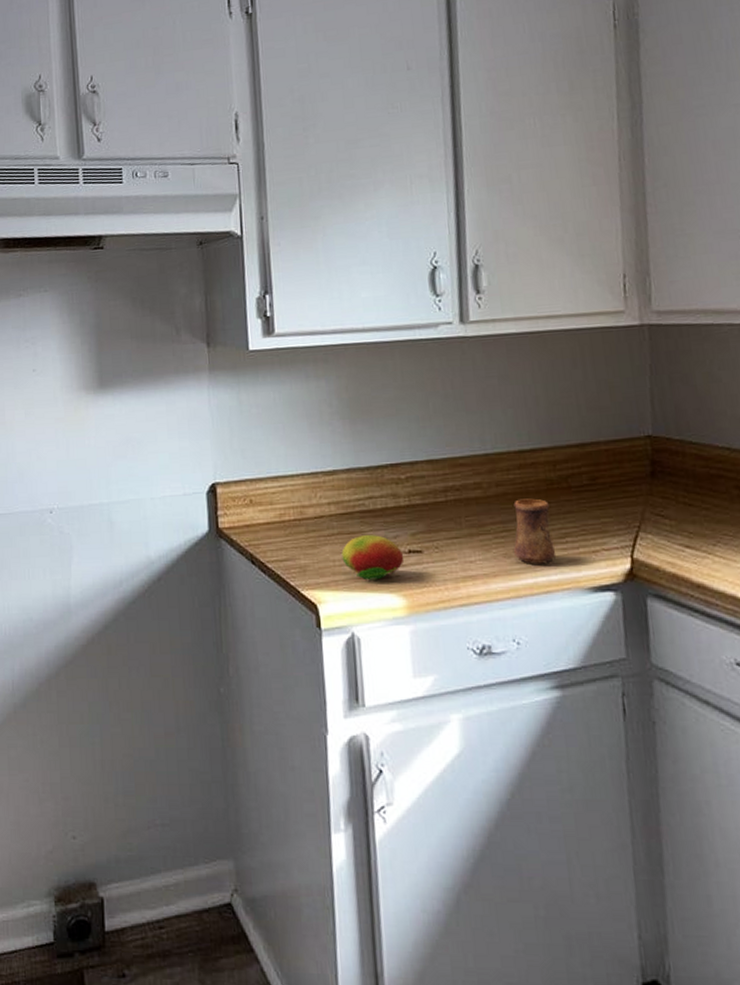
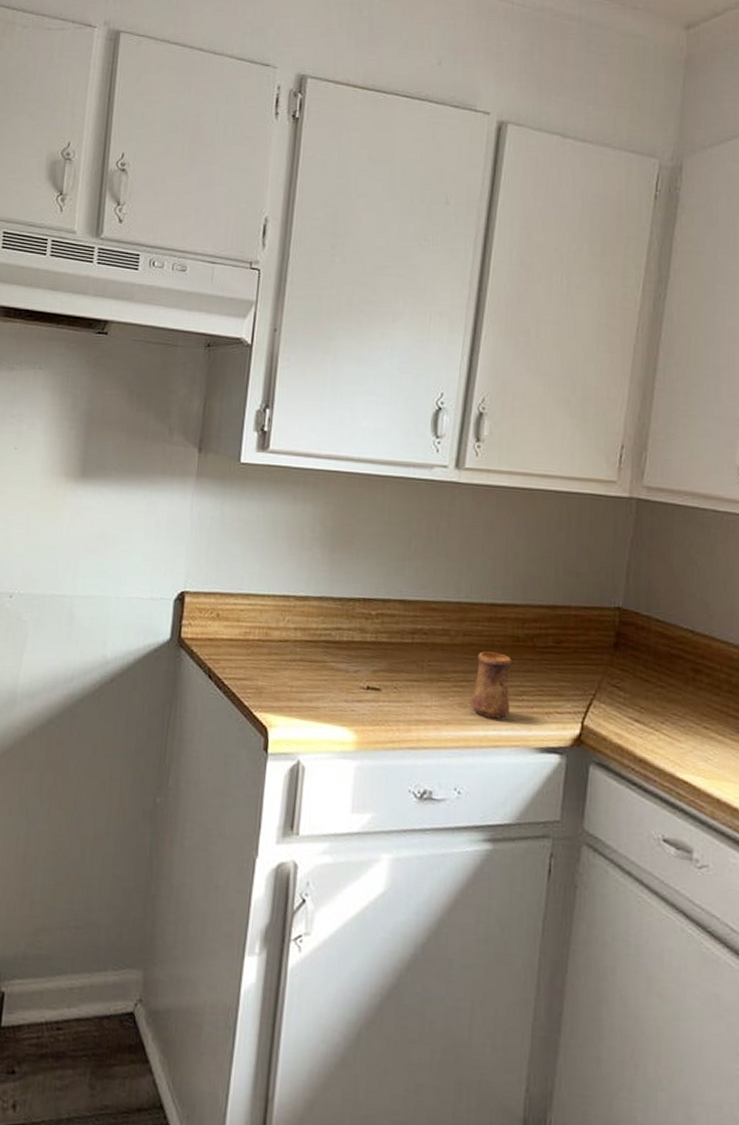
fruit: present [341,535,405,581] -> none [300,665,362,712]

